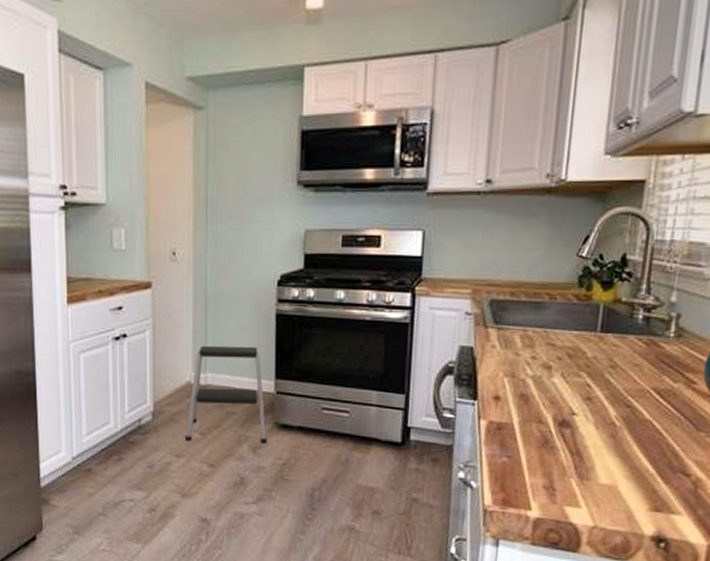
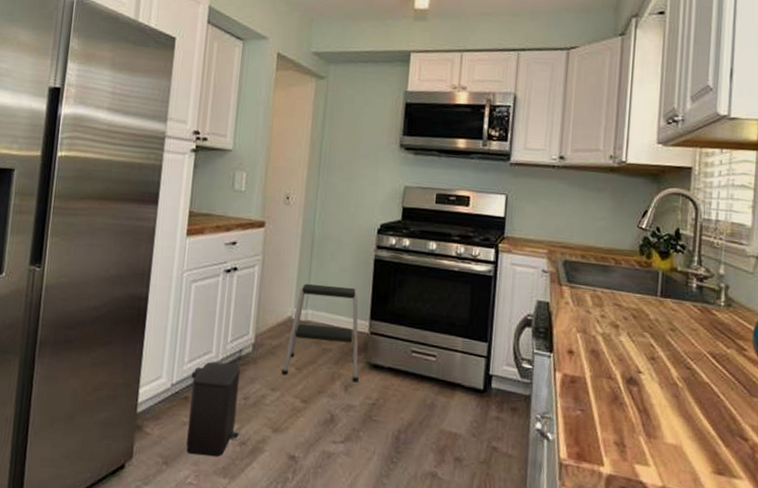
pedal bin: none [91,432,150,524] -> present [186,361,242,457]

